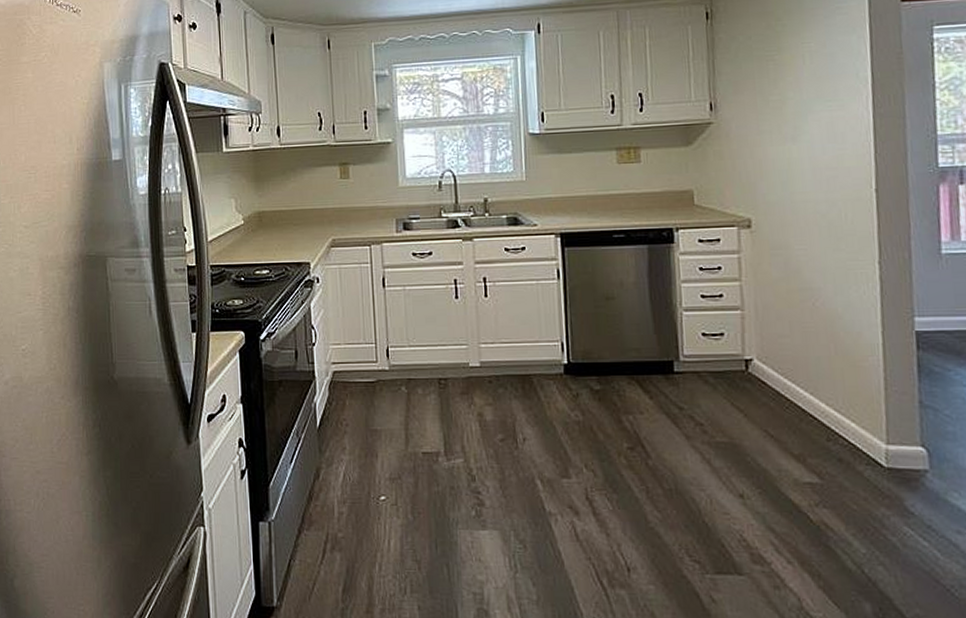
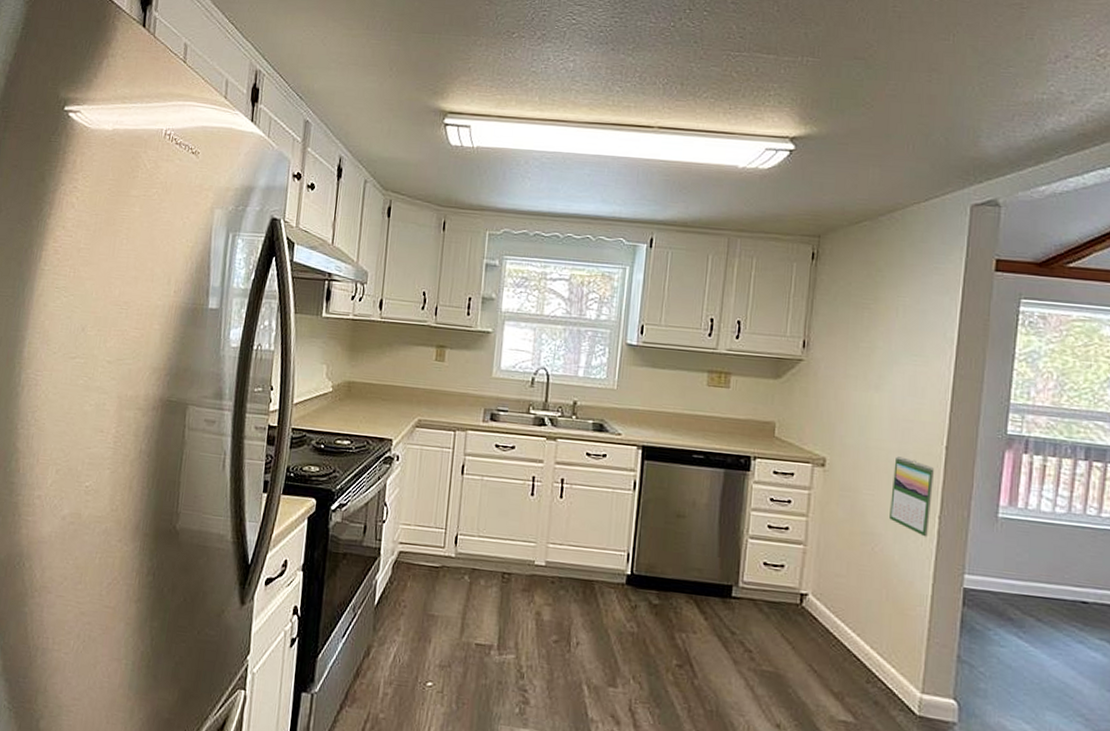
calendar: none [823,206,870,285] -> present [889,456,934,537]

